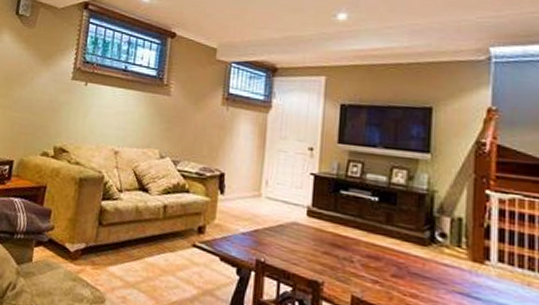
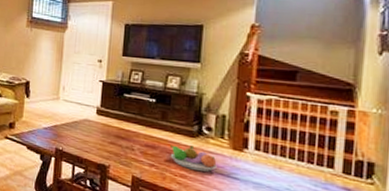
fruit bowl: none [397,255,454,291] -> present [170,144,217,172]

